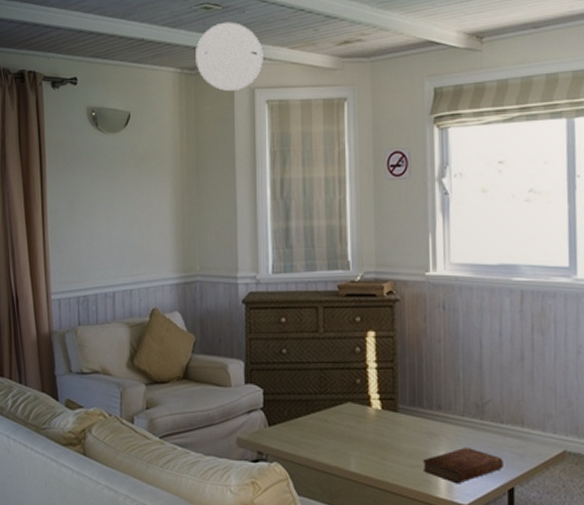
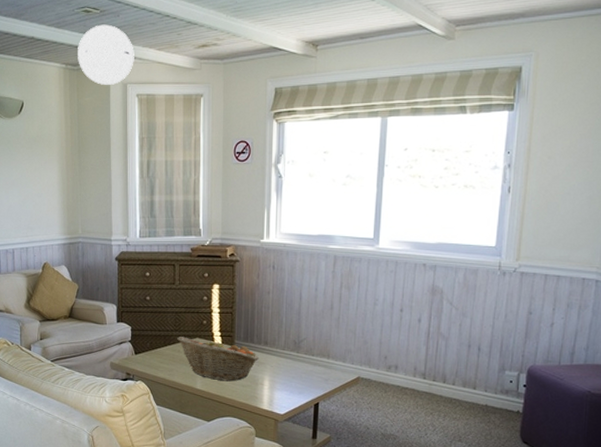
fruit basket: none [323,401,432,461] -> present [177,337,260,382]
bible: present [423,446,503,484] -> none [252,372,312,399]

